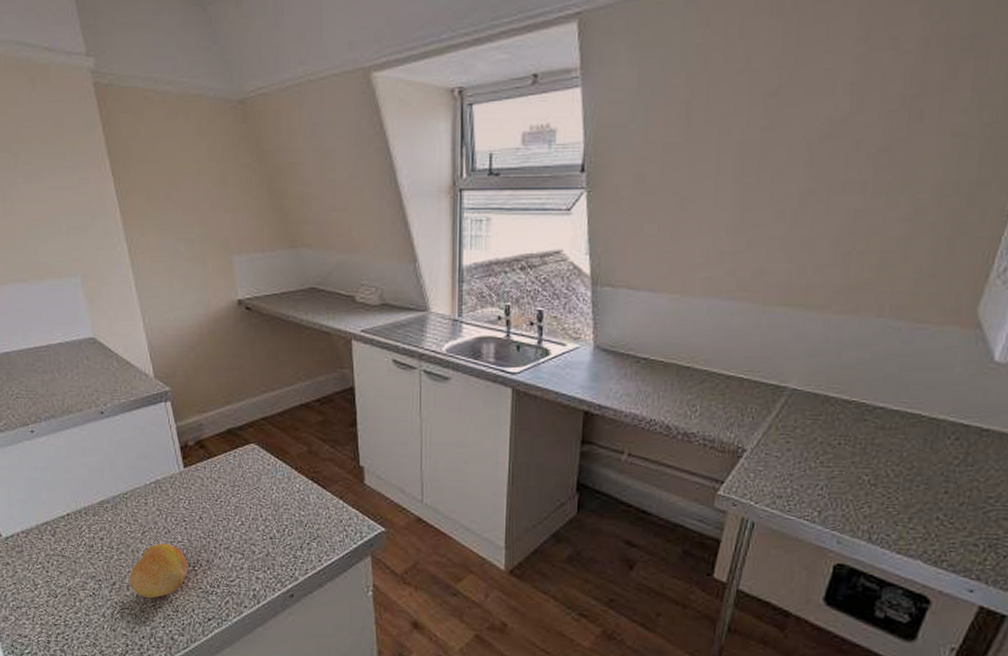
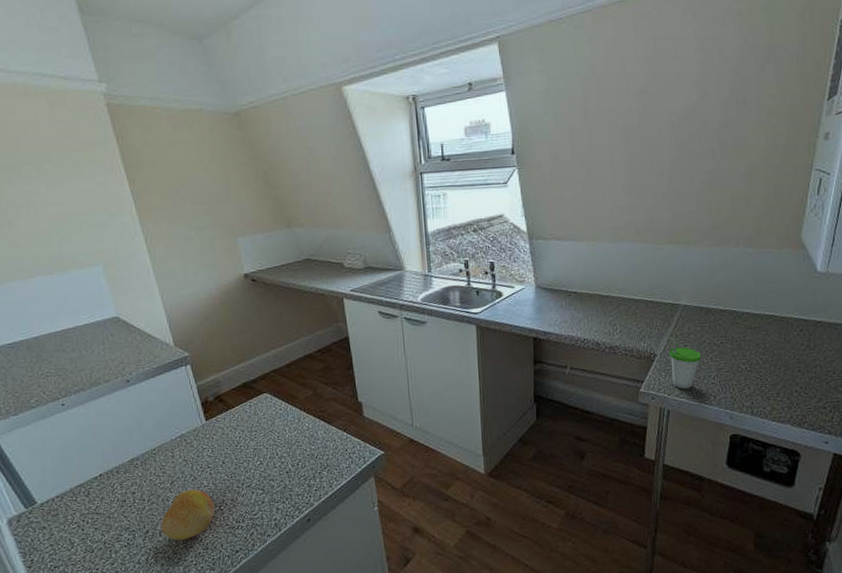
cup: none [763,427,809,498] -> present [668,336,702,389]

